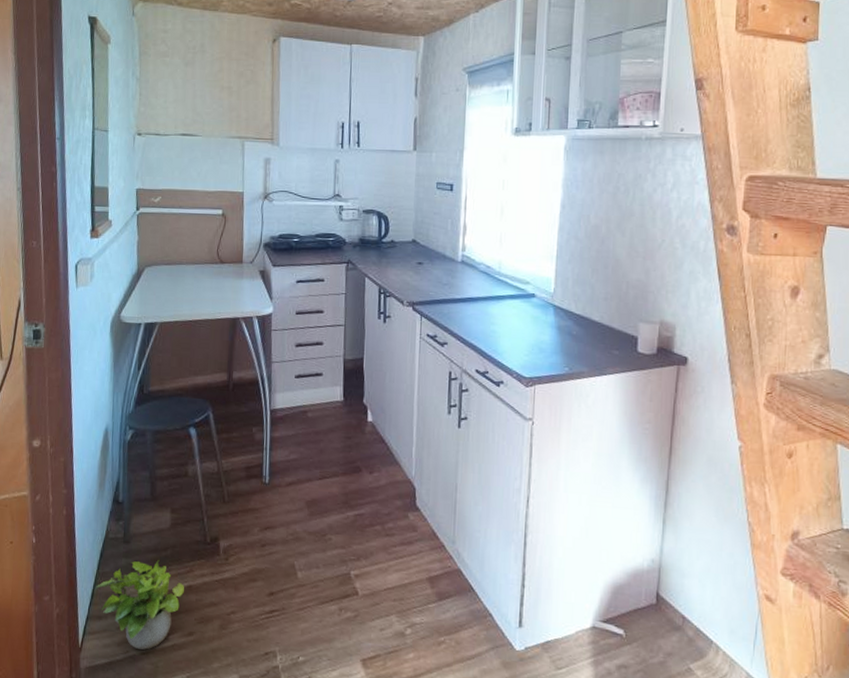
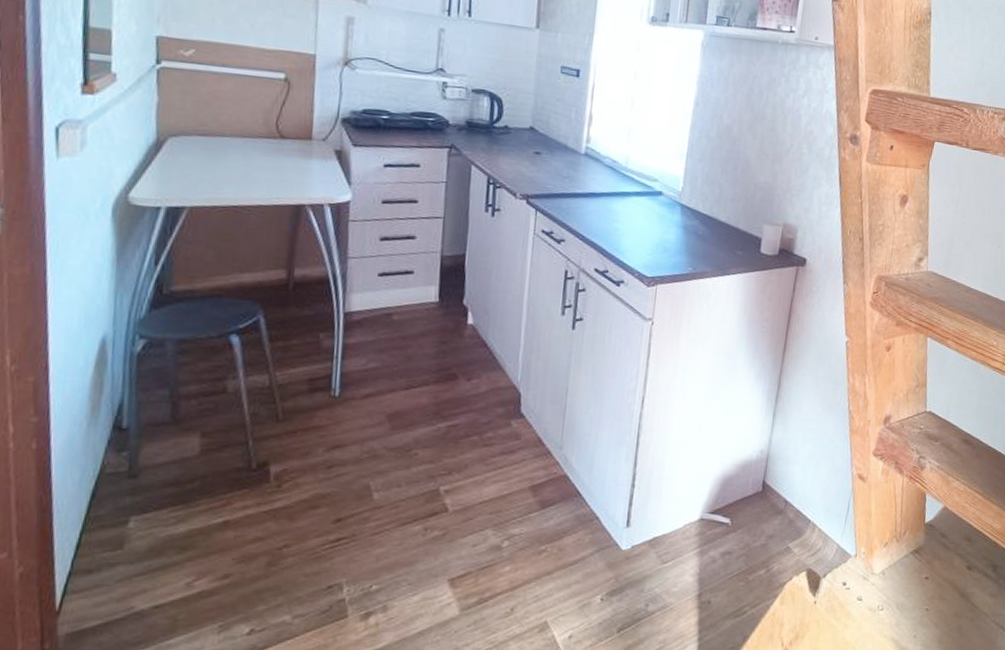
potted plant: present [96,560,184,650] -> none [85,495,218,602]

